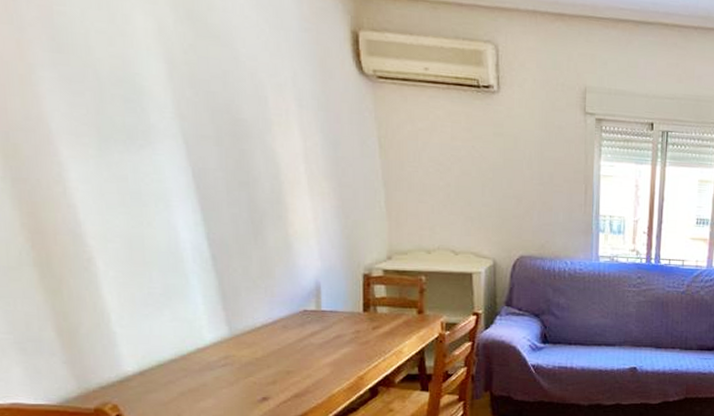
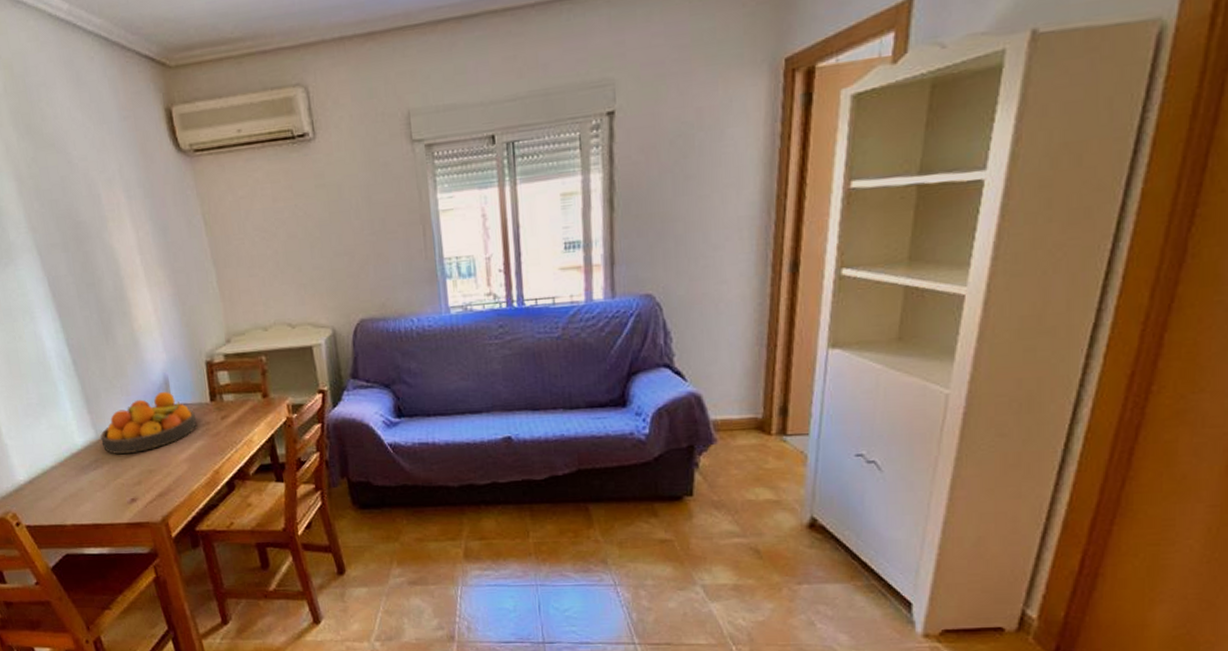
fruit bowl: none [235,296,345,353] -> present [100,391,196,454]

